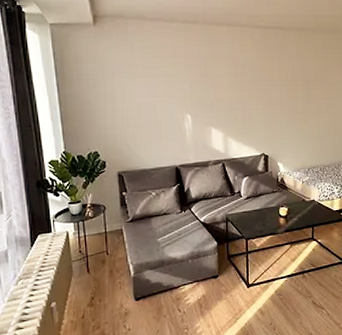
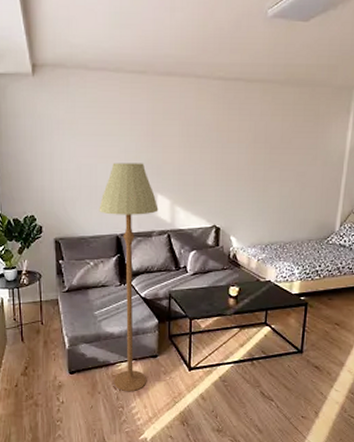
floor lamp: none [159,101,213,313] -> present [99,162,159,392]

